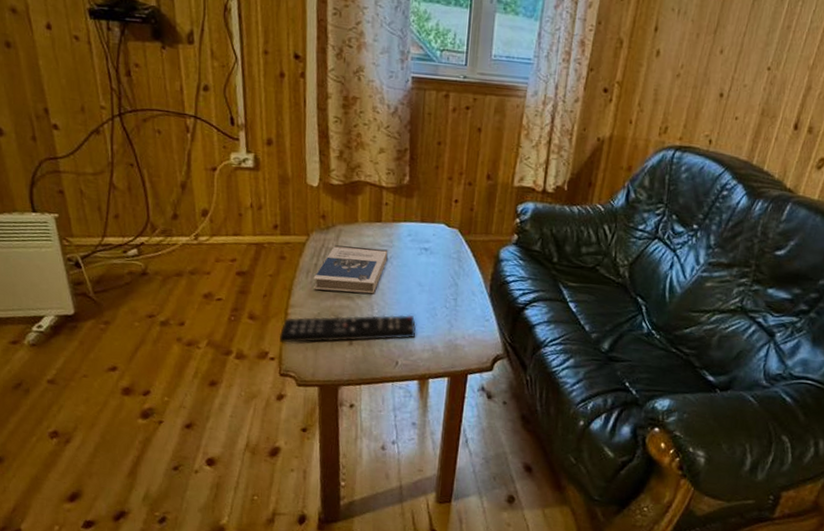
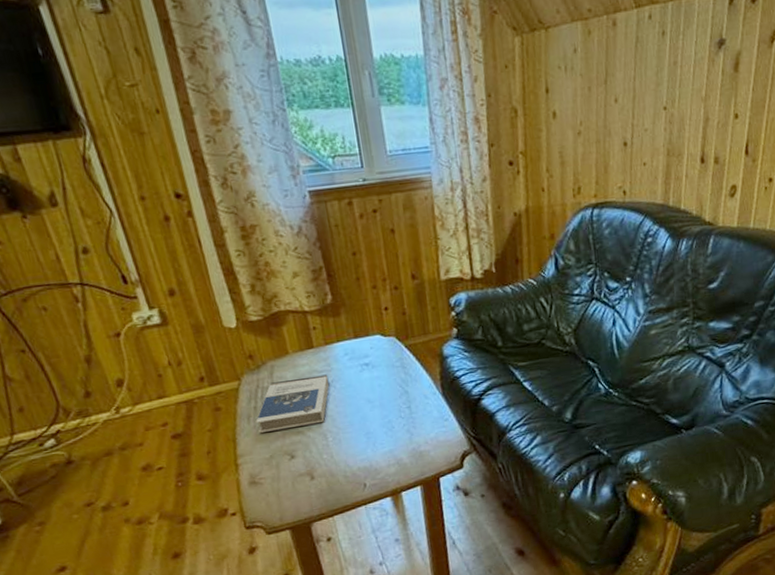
remote control: present [279,314,417,344] -> none [234,433,377,496]

